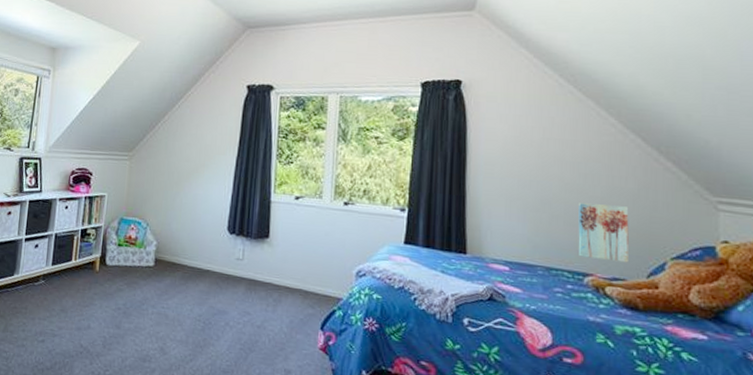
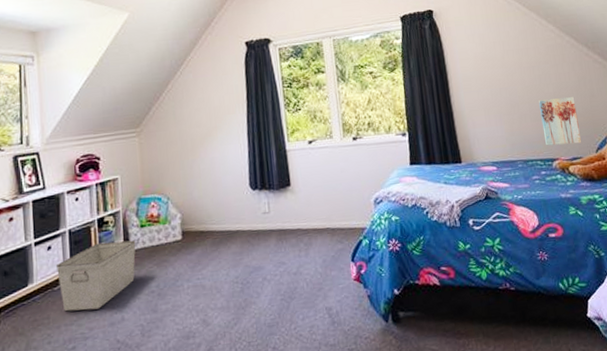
storage bin: none [39,251,112,312] -> present [56,240,136,311]

